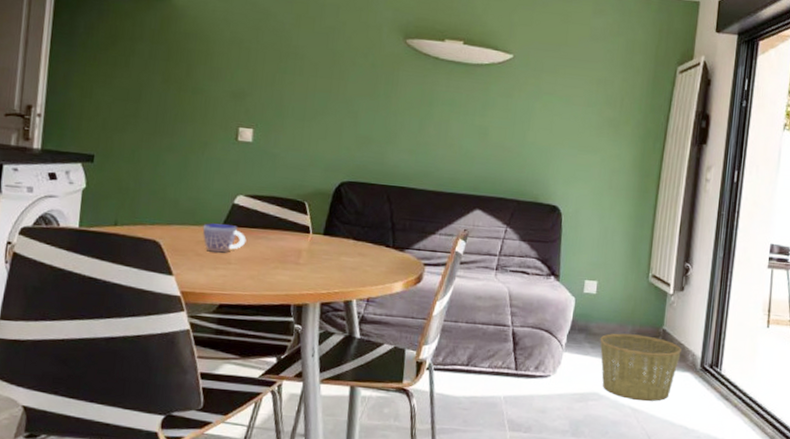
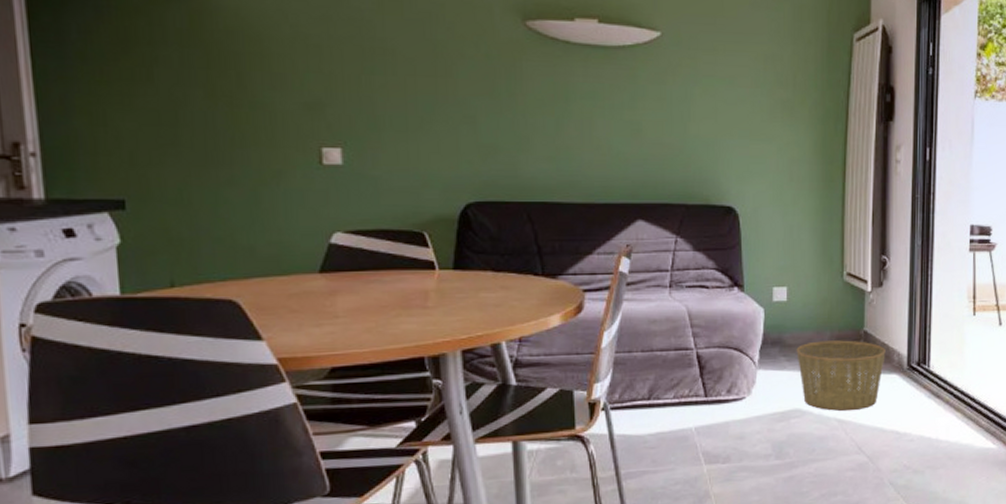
cup: present [202,223,247,253] -> none [293,270,354,306]

